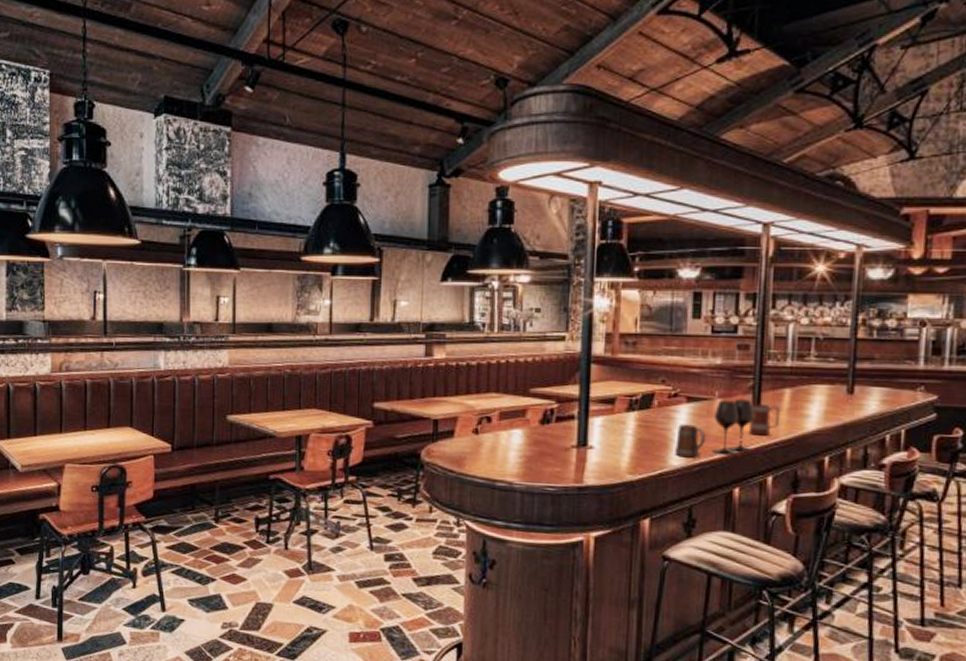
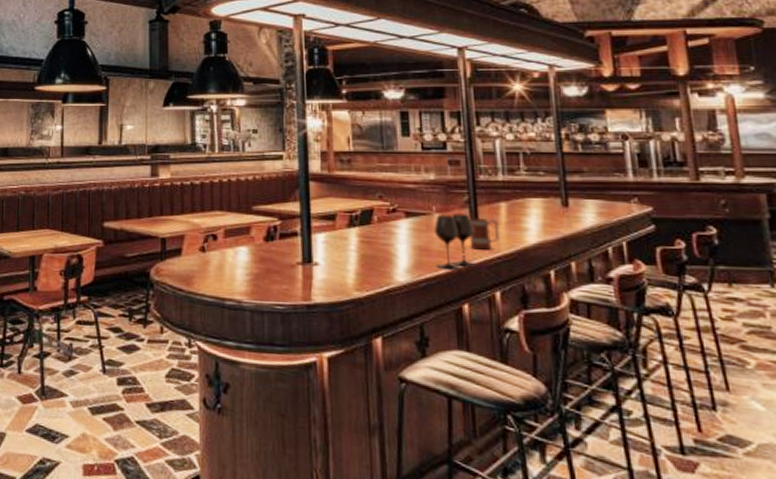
beer mug: present [675,424,705,458] -> none [399,239,428,274]

